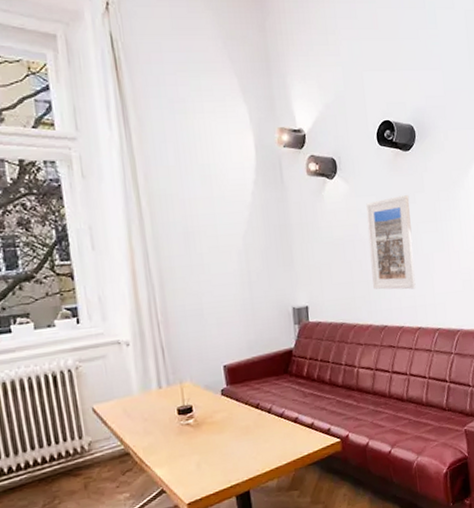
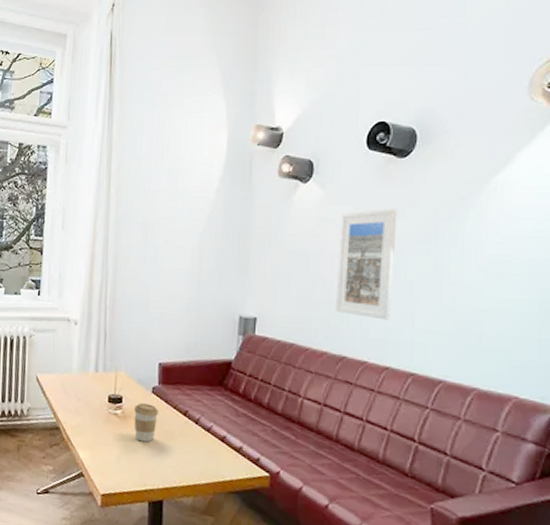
coffee cup: none [206,406,232,444] -> present [134,403,158,442]

